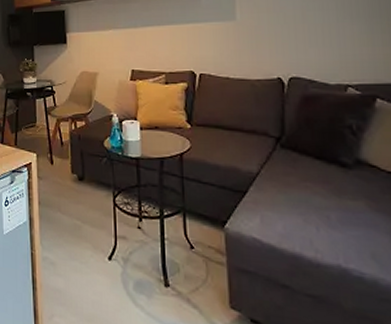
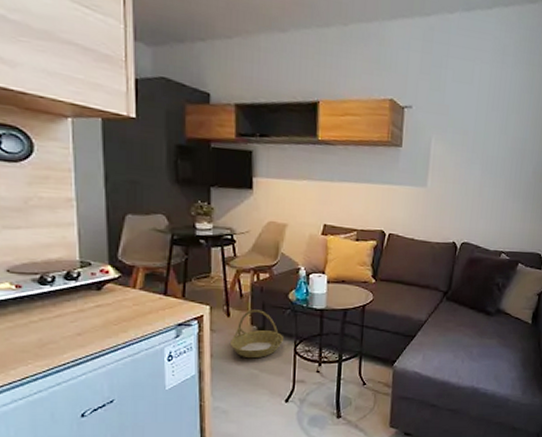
basket: none [55,157,103,209] -> present [231,310,285,359]

